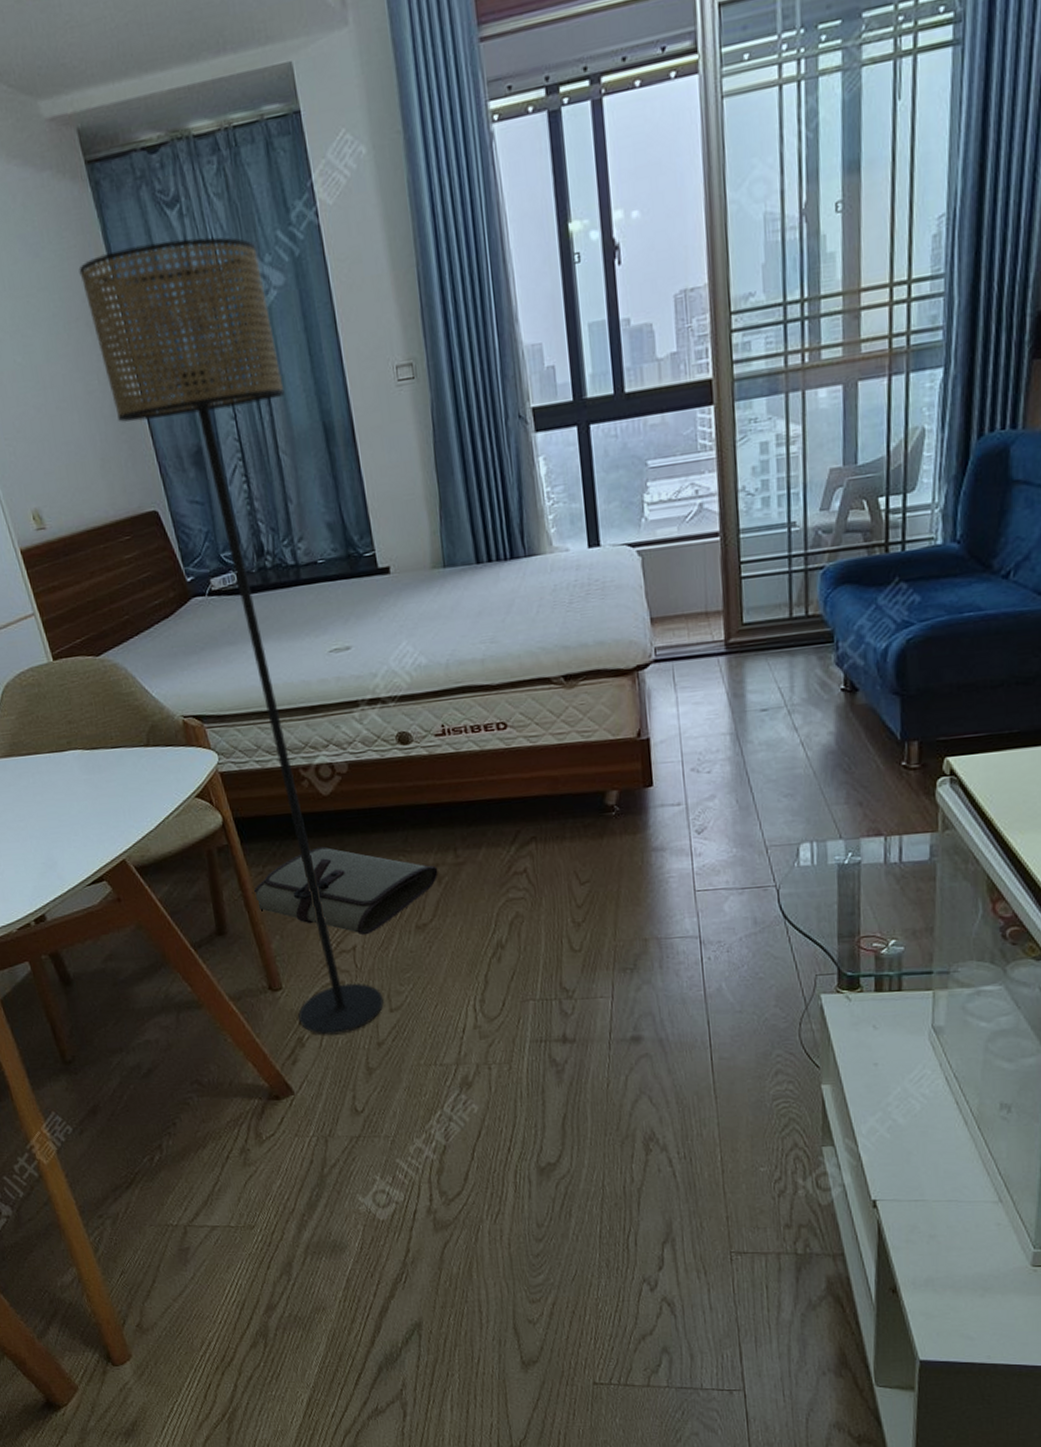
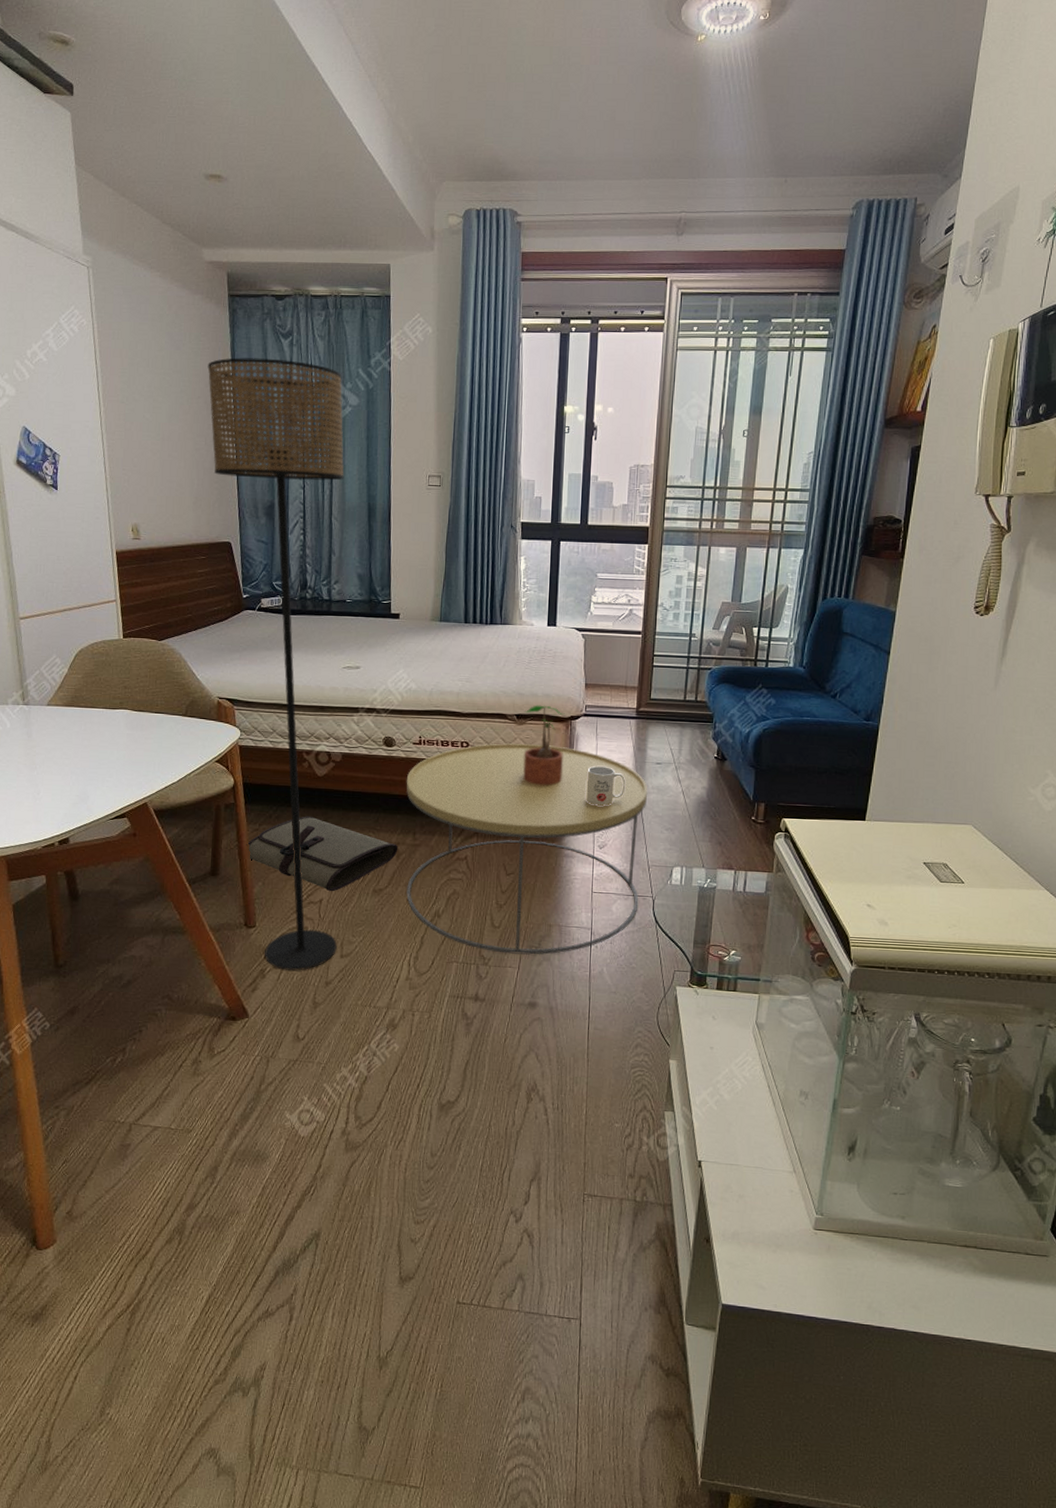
coffee table: none [434,708,759,982] -> present [406,743,648,955]
potted plant: none [574,656,636,764] -> present [523,705,565,786]
mug: none [668,725,723,779] -> present [586,766,626,806]

